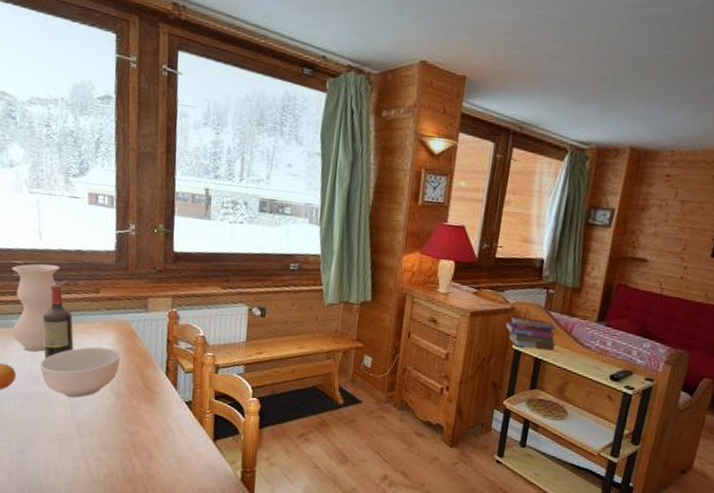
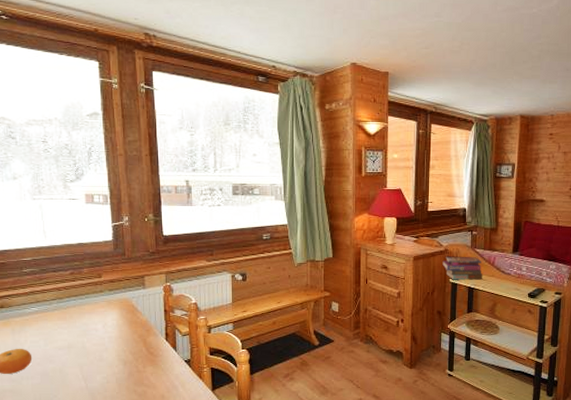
vase: present [11,263,60,352] -> none [22,258,65,335]
bowl: present [40,347,121,398] -> none [53,323,125,369]
wine bottle: present [42,283,74,359] -> none [52,274,82,339]

